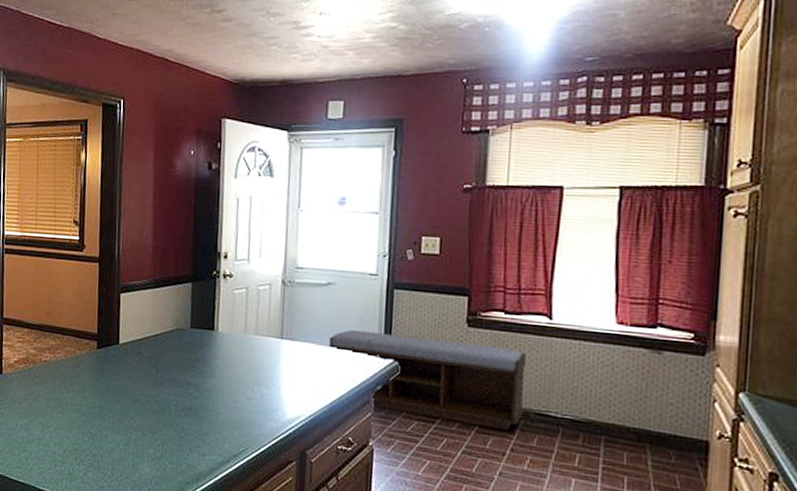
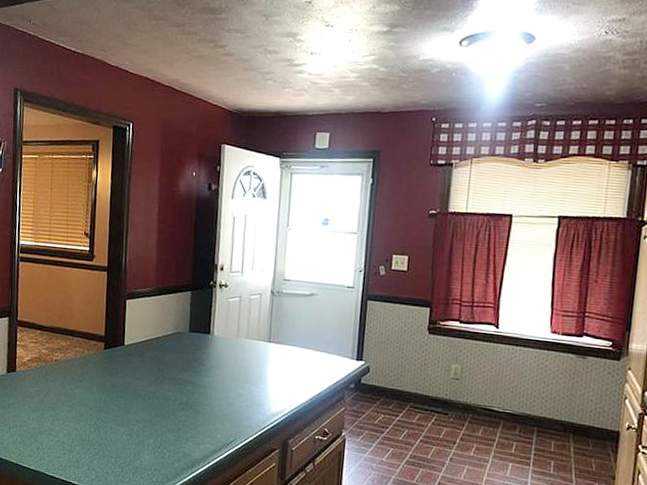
bench: present [329,329,526,430] -> none [310,335,476,422]

